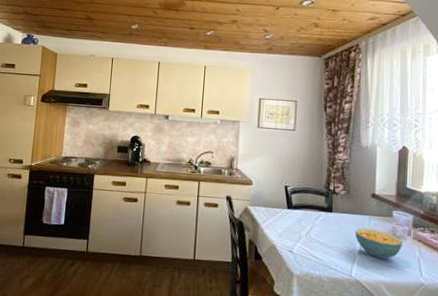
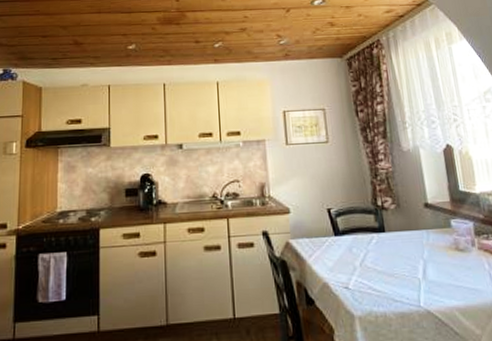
cereal bowl: present [354,228,404,259] -> none [414,245,469,279]

